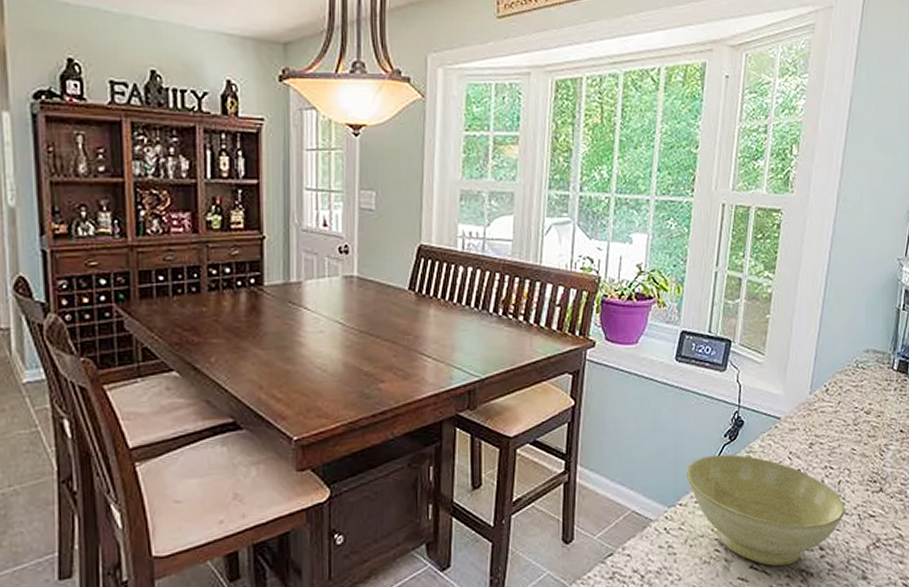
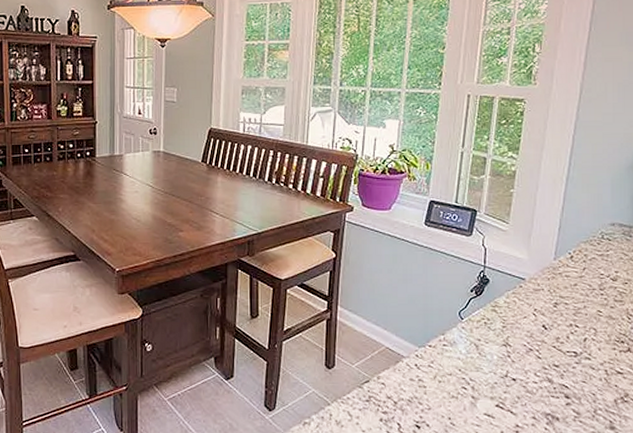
bowl: present [686,454,846,567] -> none [435,306,592,408]

